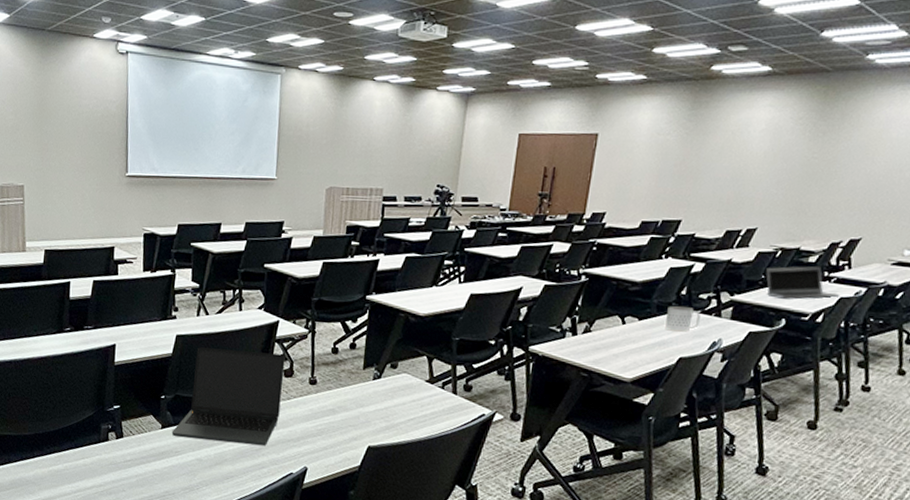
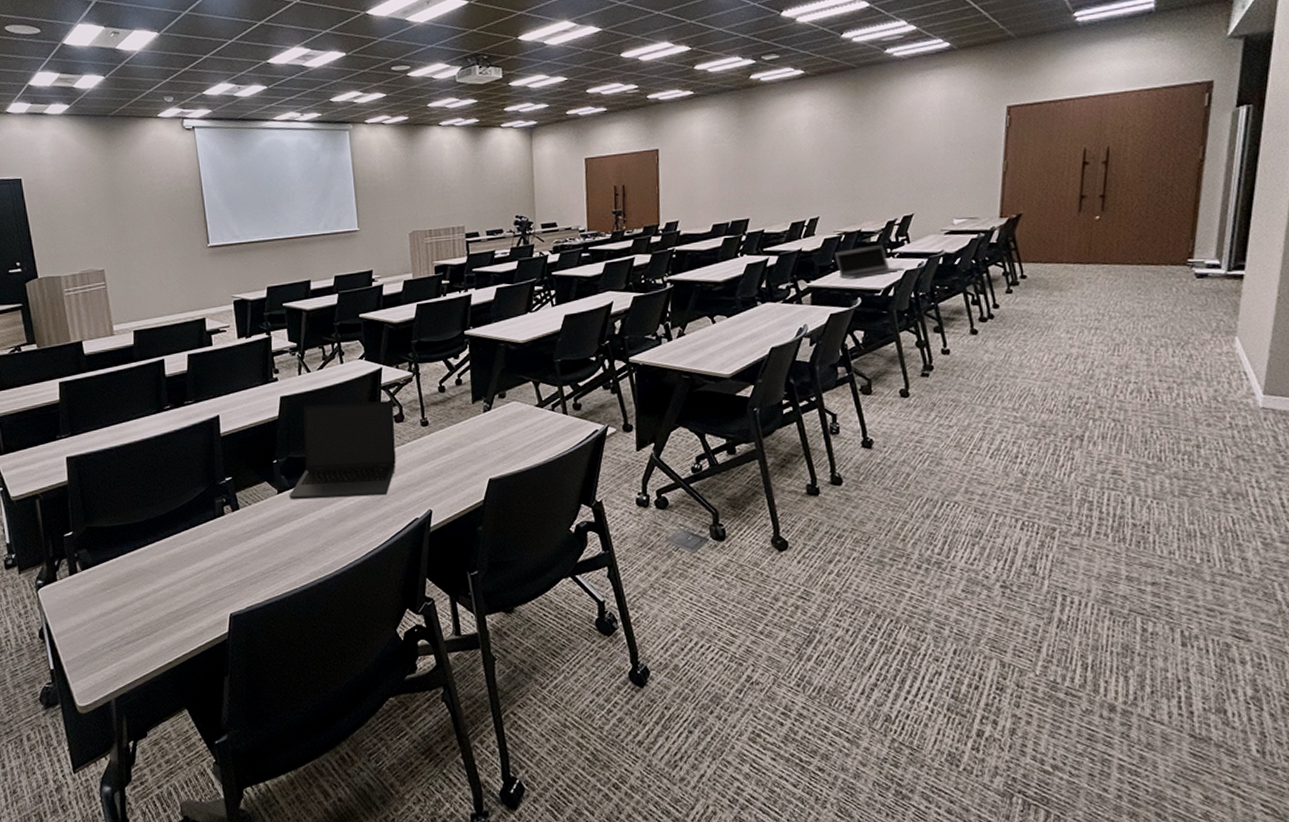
mug: present [665,306,701,333] -> none [752,299,783,325]

